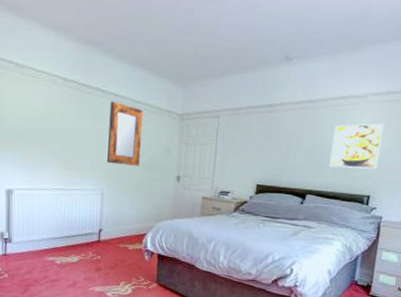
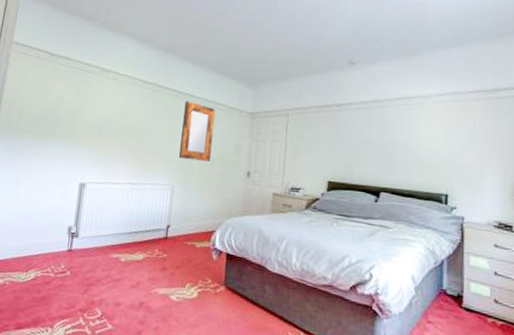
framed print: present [329,123,385,169] -> none [401,122,454,167]

